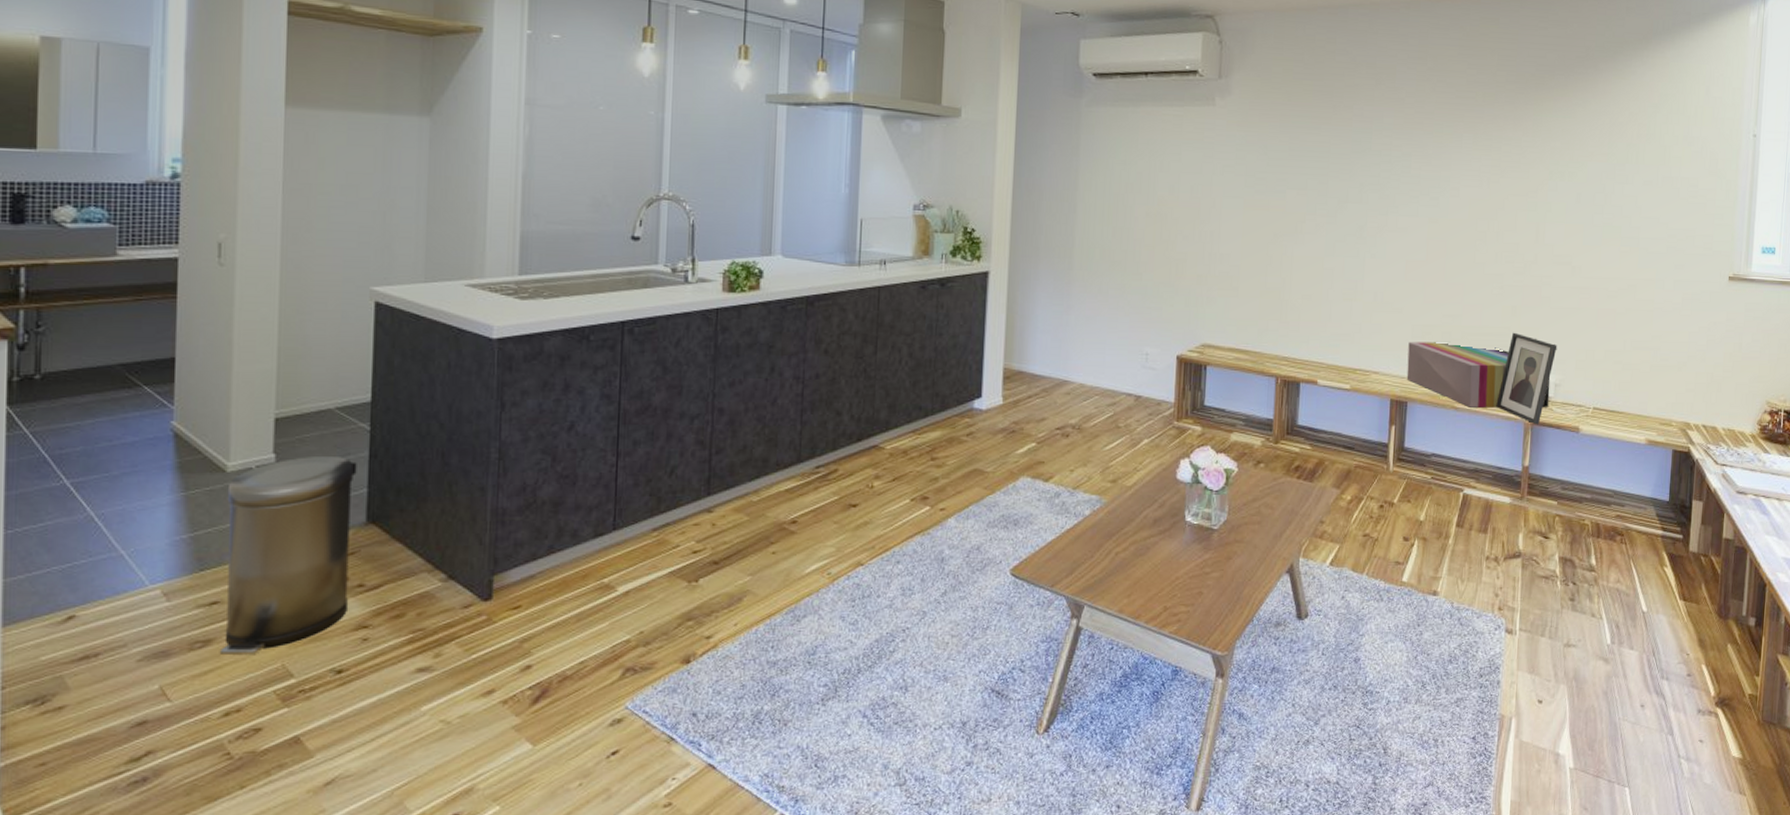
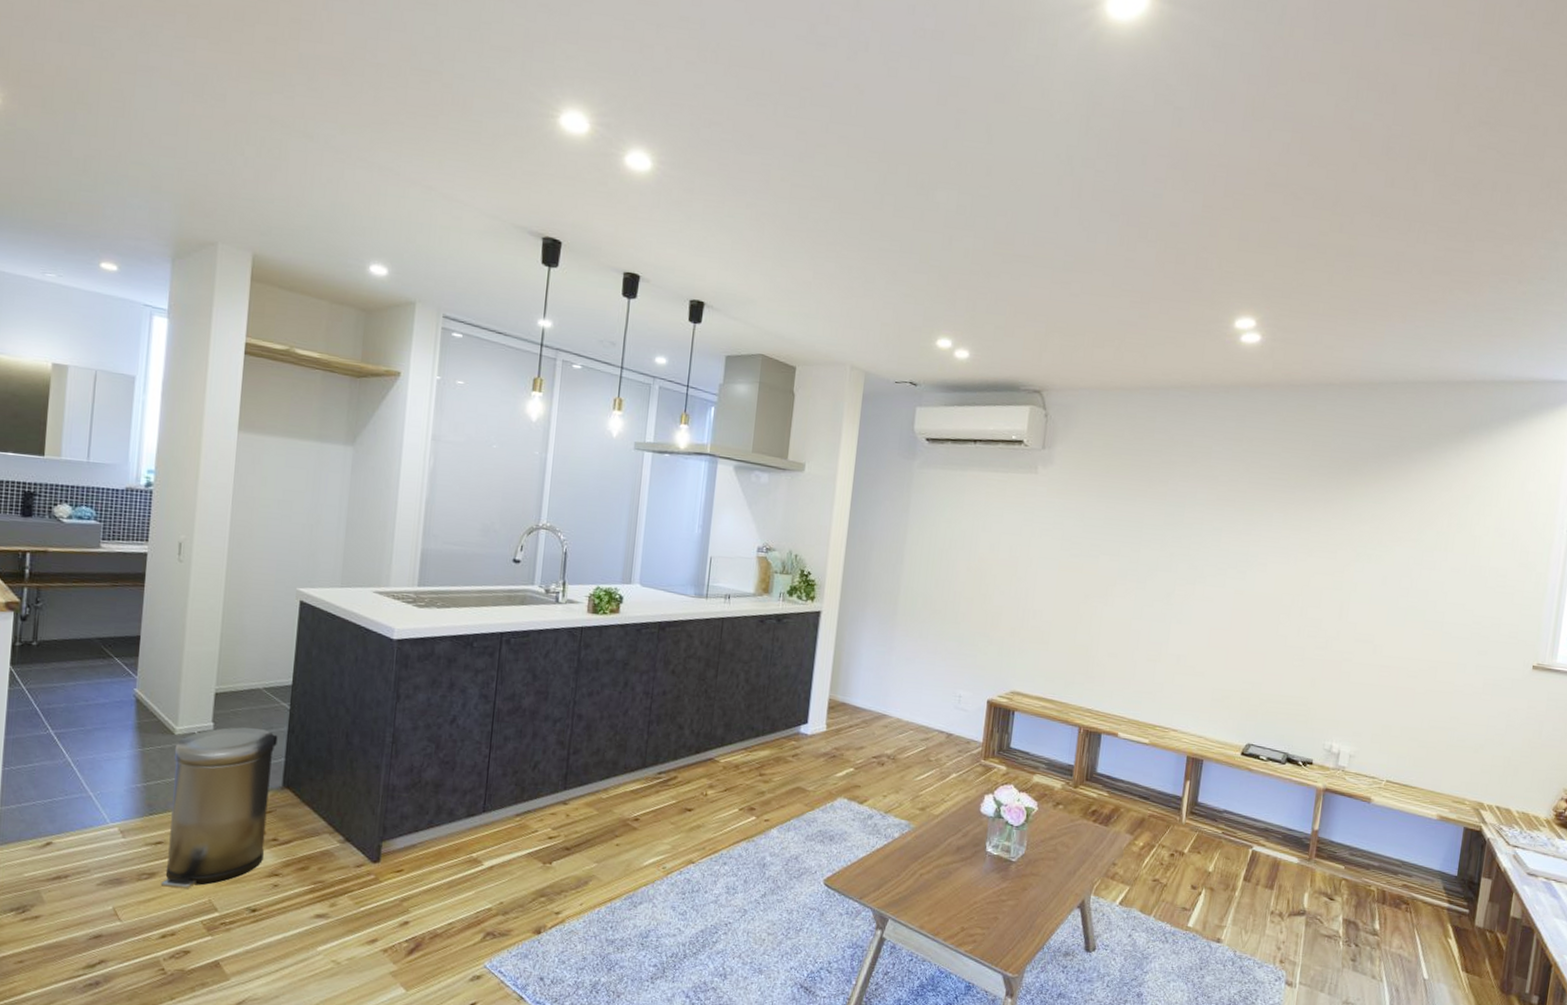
decorative box: present [1406,341,1550,408] -> none [1204,704,1345,776]
picture frame: present [1496,332,1557,425] -> none [1289,703,1354,793]

